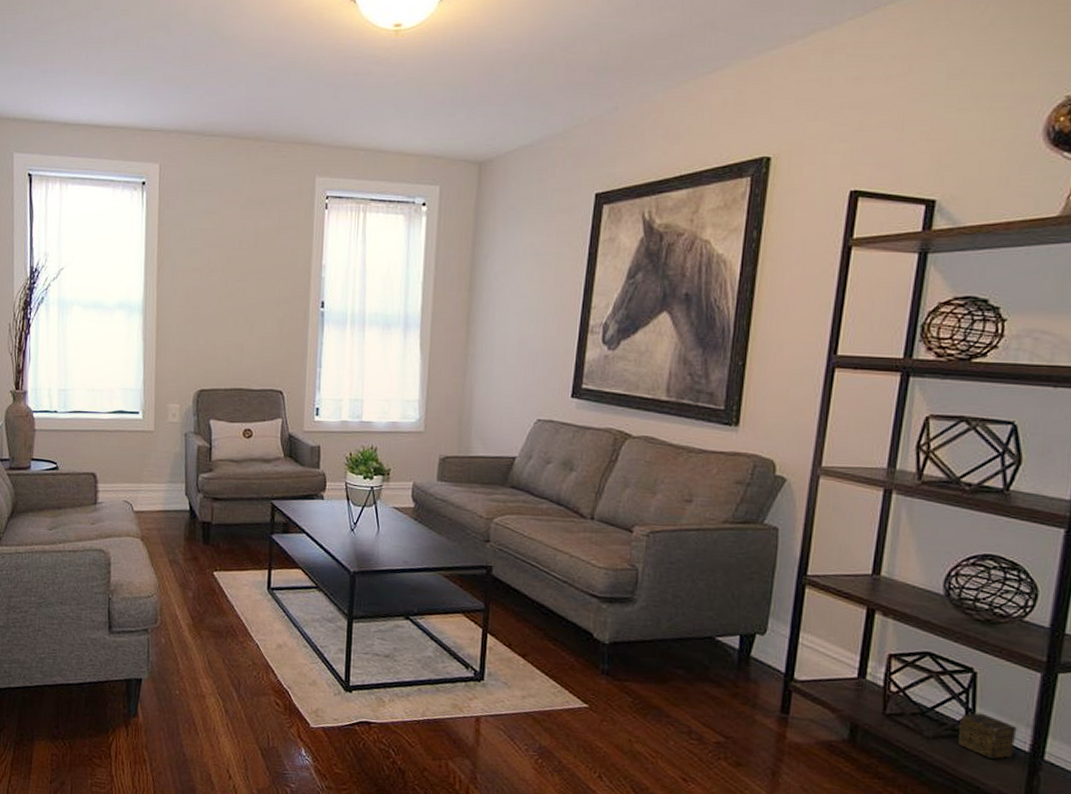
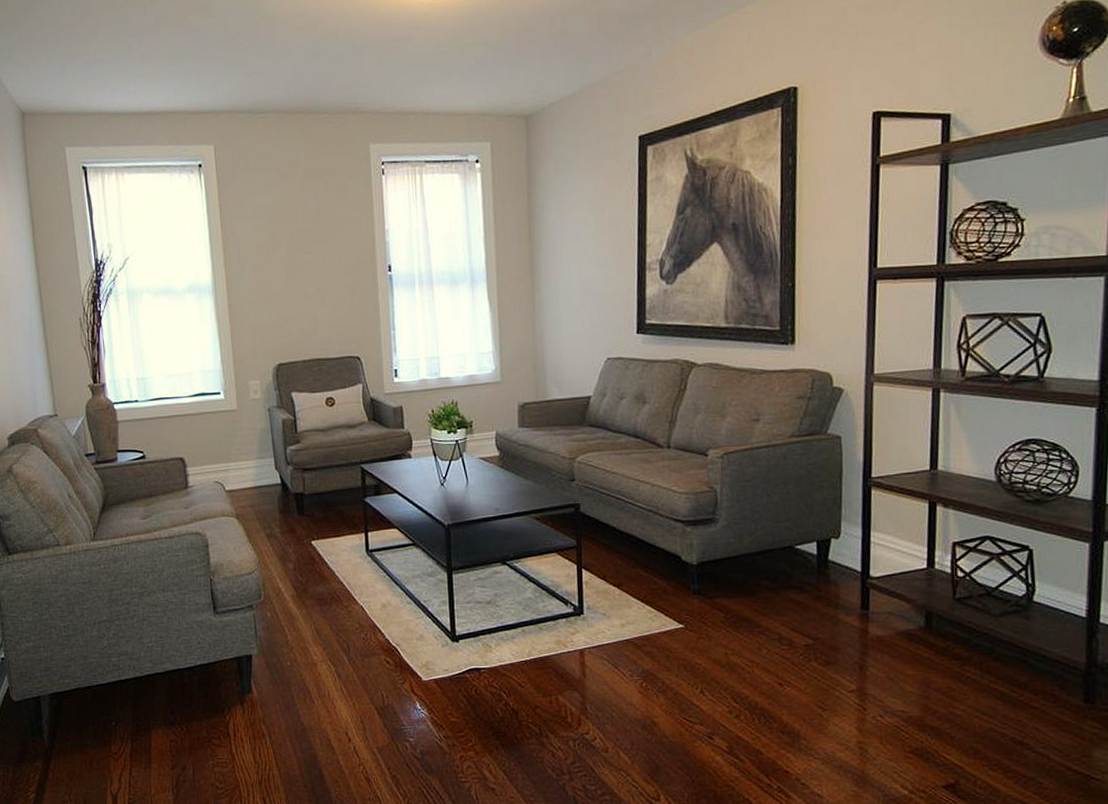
decorative box: present [958,712,1017,760] -> none [1022,586,1074,629]

